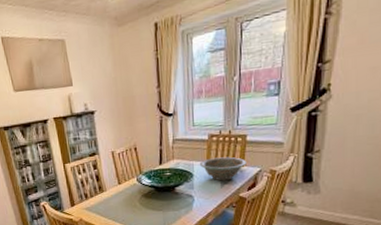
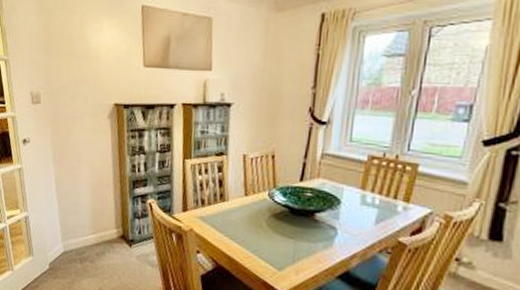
decorative bowl: present [200,157,247,181] -> none [352,185,414,218]

